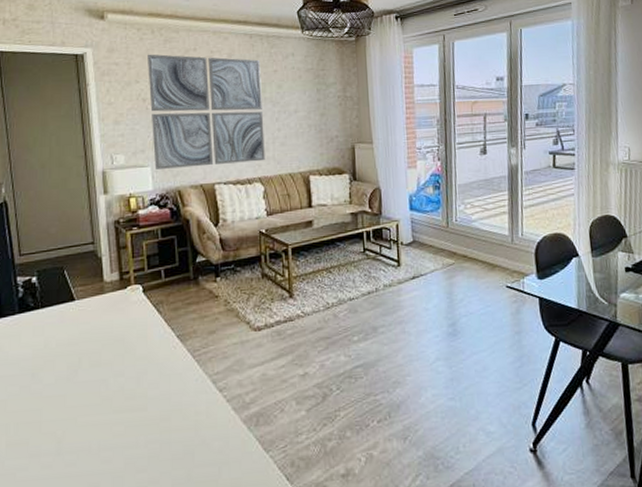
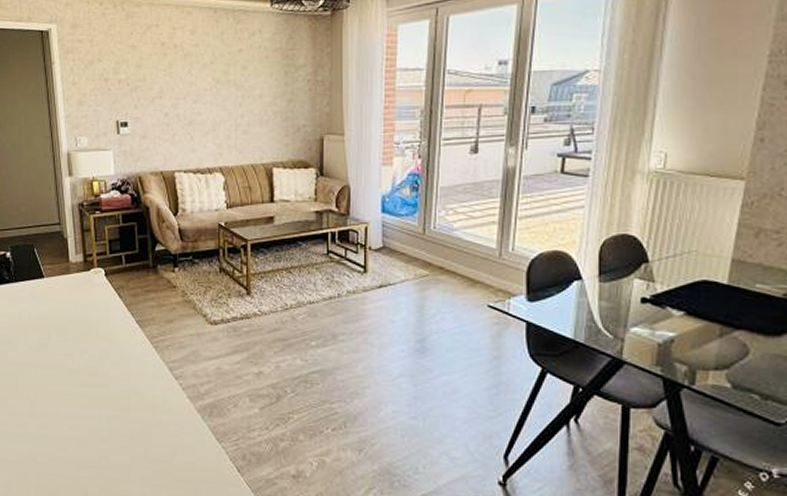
wall art: present [148,54,265,169] -> none [110,30,226,153]

